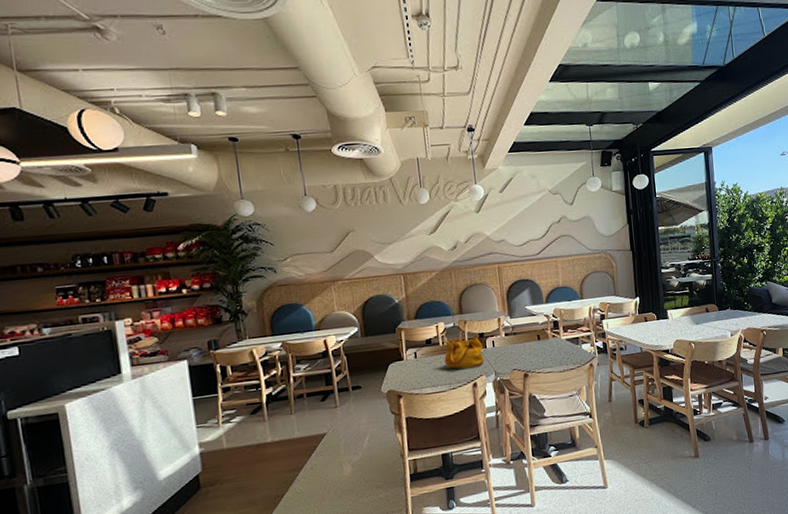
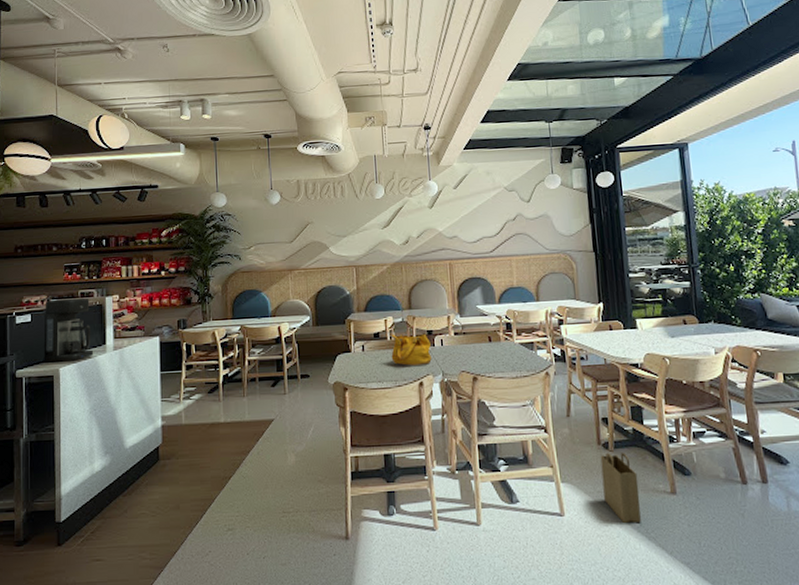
coffee maker: none [35,323,108,400] -> present [44,297,94,363]
shopping bag: none [637,428,671,488] -> present [600,453,641,524]

